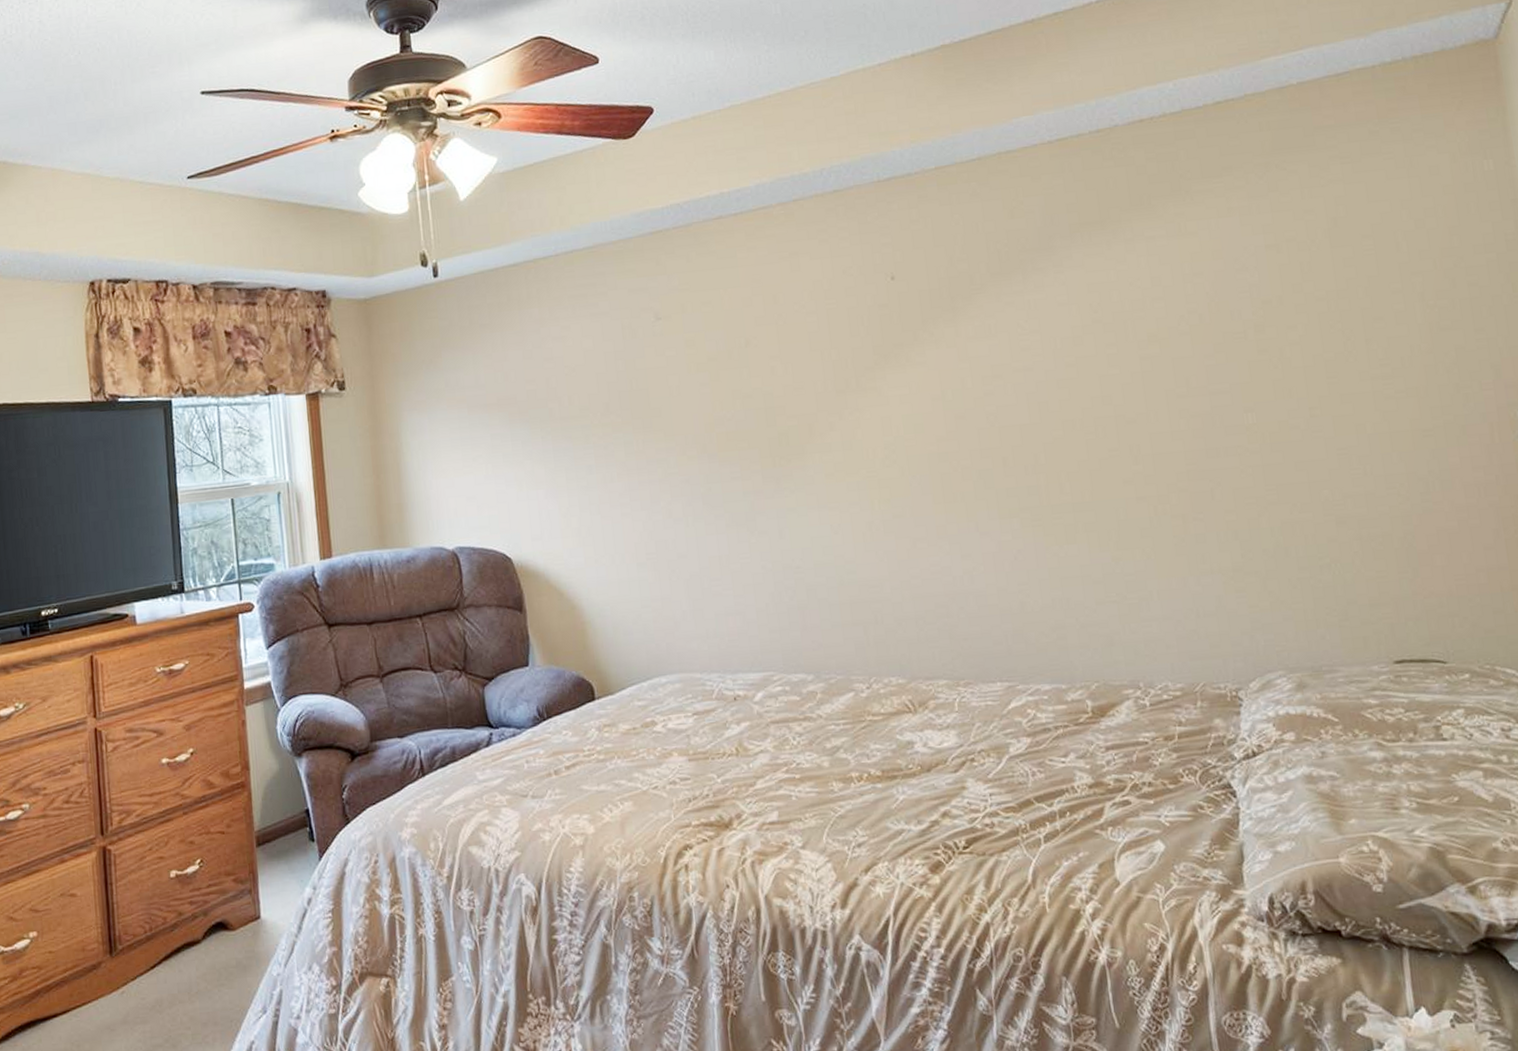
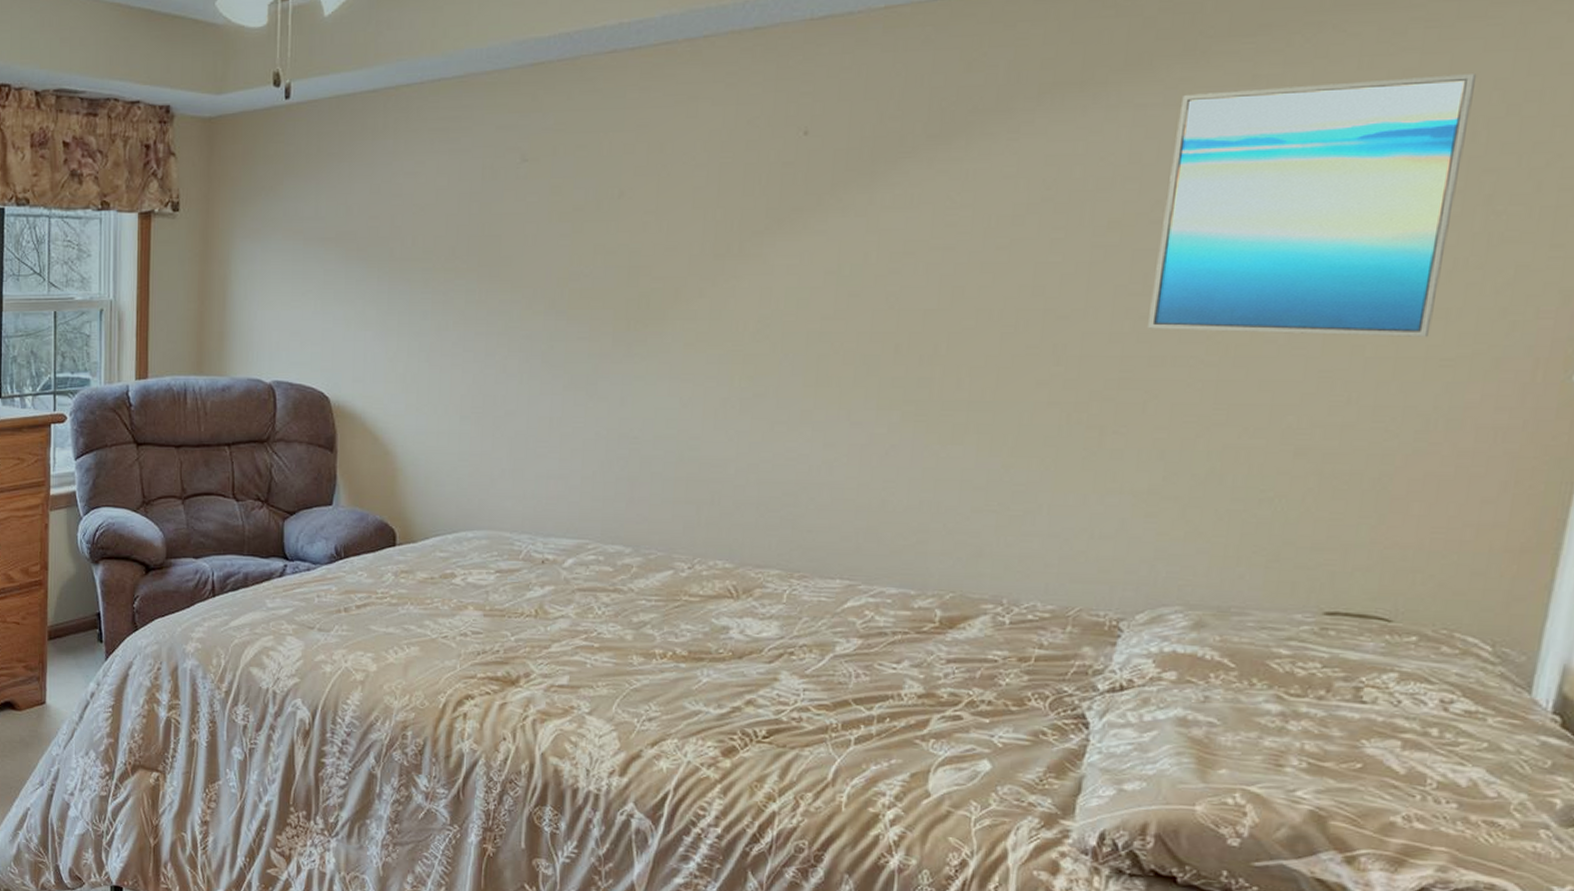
wall art: none [1180,197,1409,426] -> present [1148,74,1476,337]

